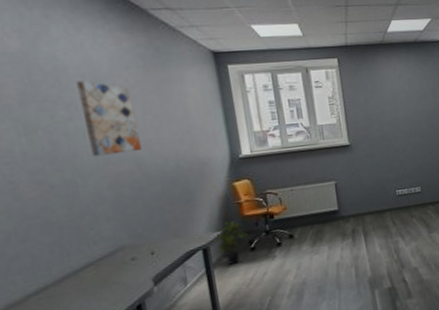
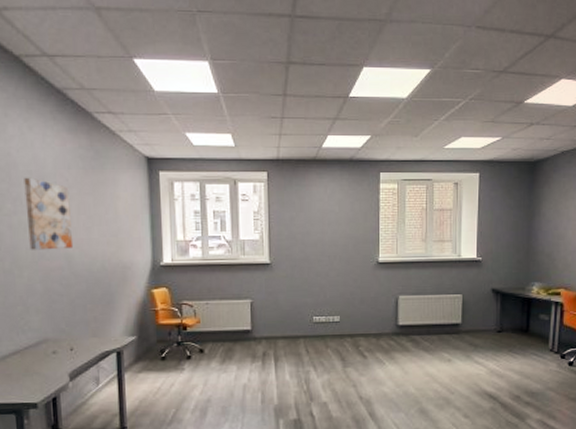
potted plant: present [213,220,248,265] -> none [127,327,160,372]

